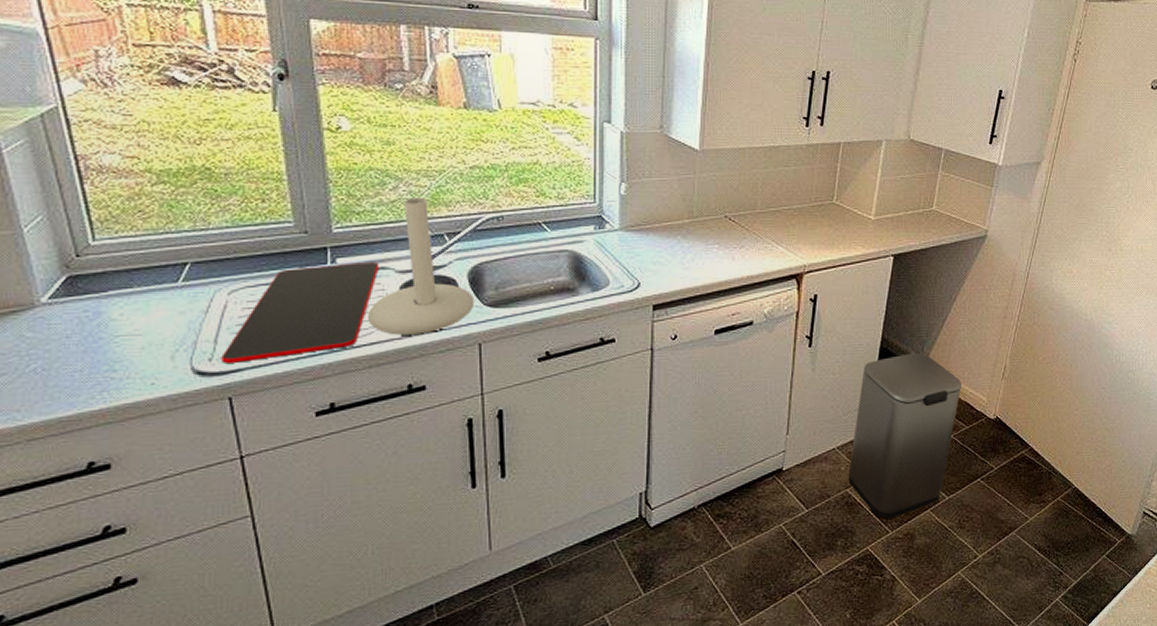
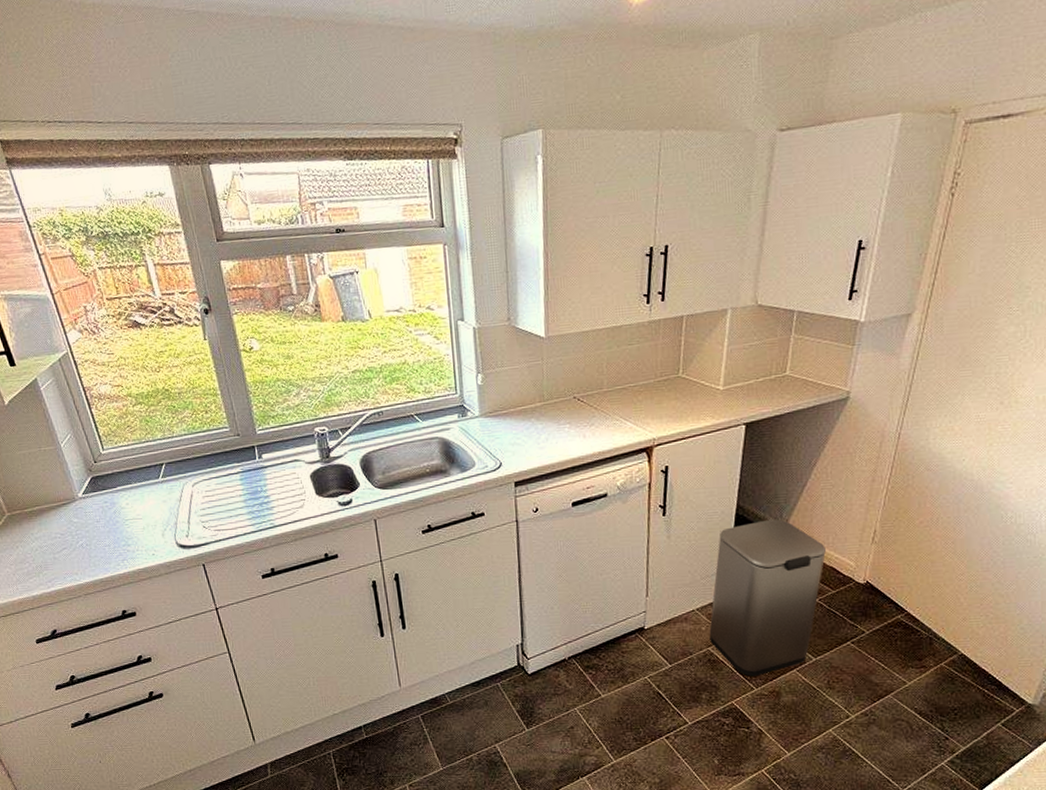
cutting board: present [221,262,379,363] -> none [194,456,294,539]
paper towel holder: present [366,196,475,335] -> none [288,400,368,514]

